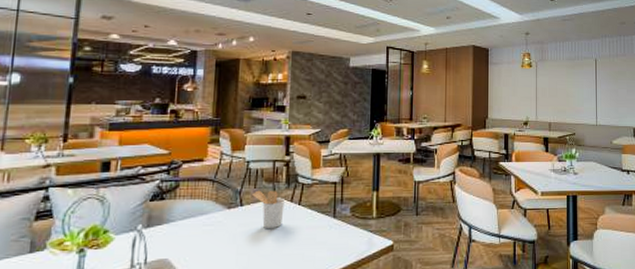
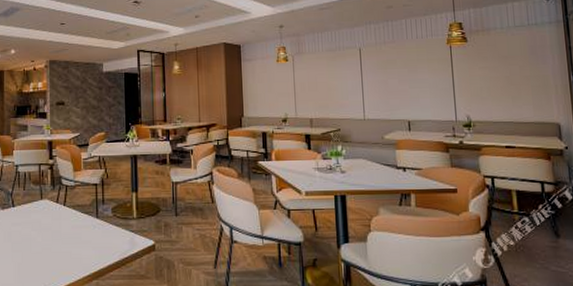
utensil holder: present [252,190,285,229] -> none [22,192,51,229]

